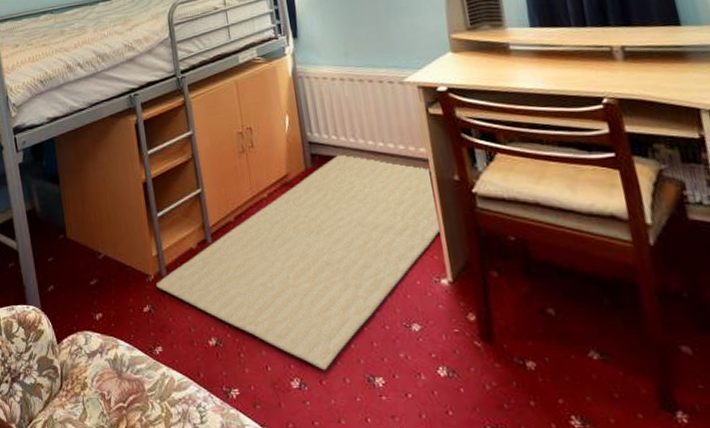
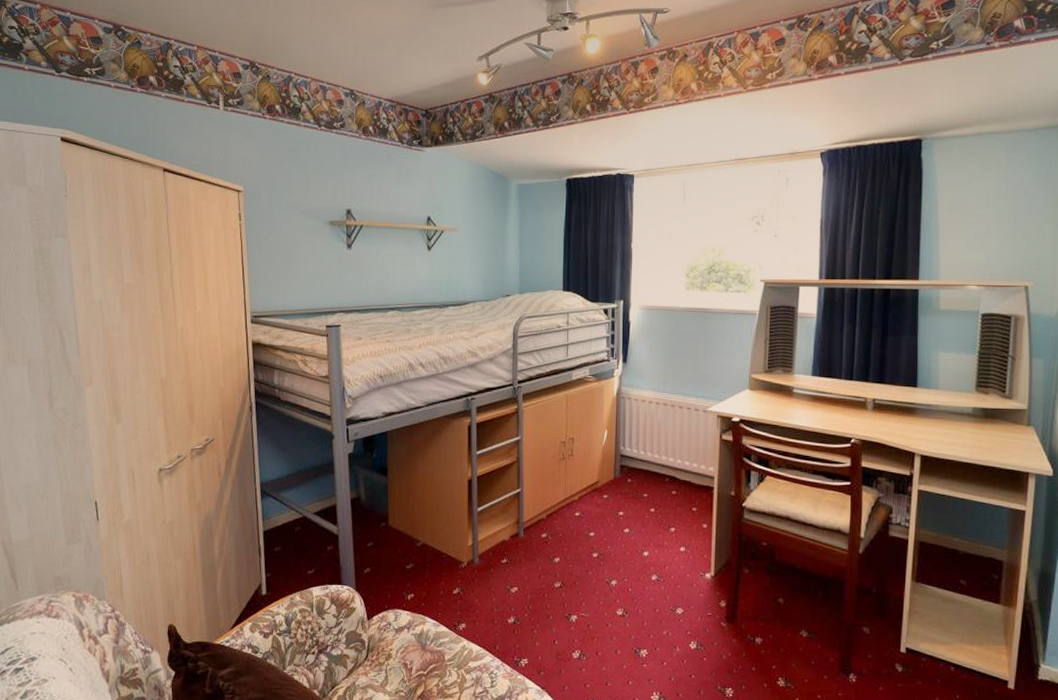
rug: present [156,153,440,370] -> none [467,466,713,644]

